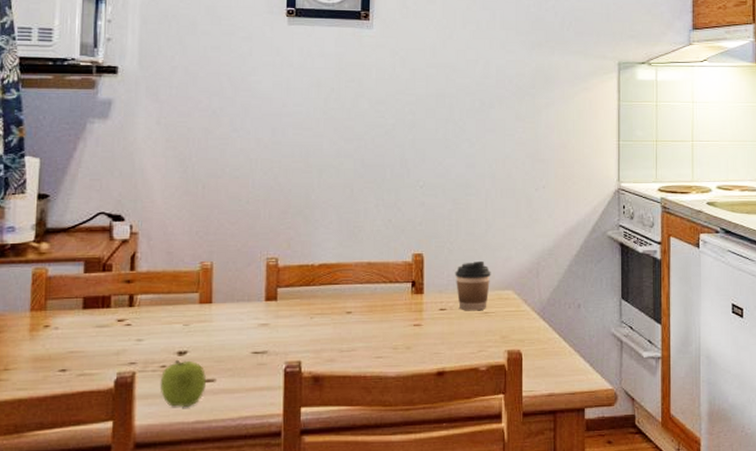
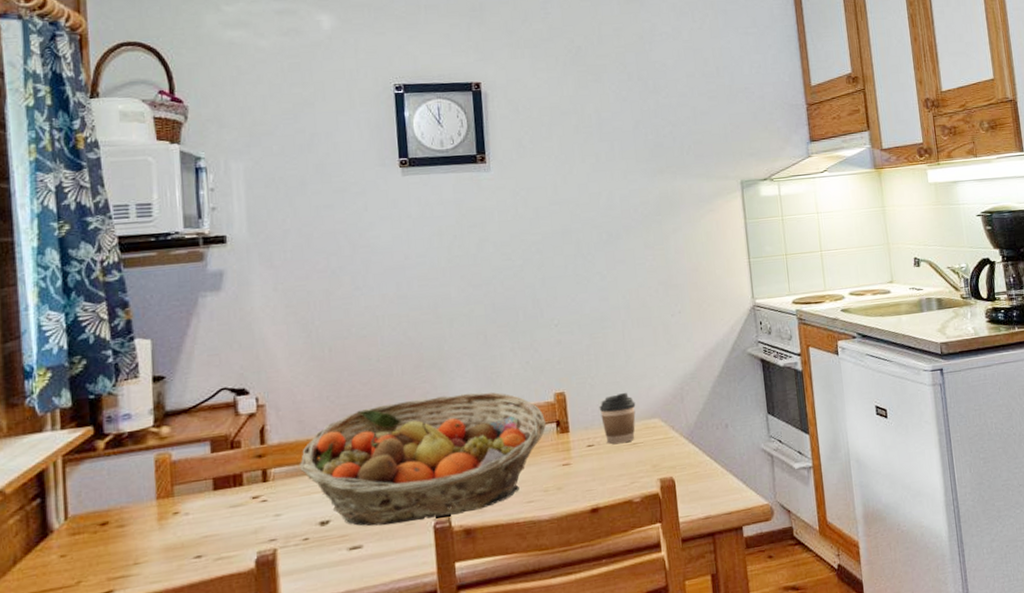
fruit: present [160,360,207,408] -> none [304,530,354,580]
fruit basket: none [164,244,401,363] -> present [300,392,546,527]

